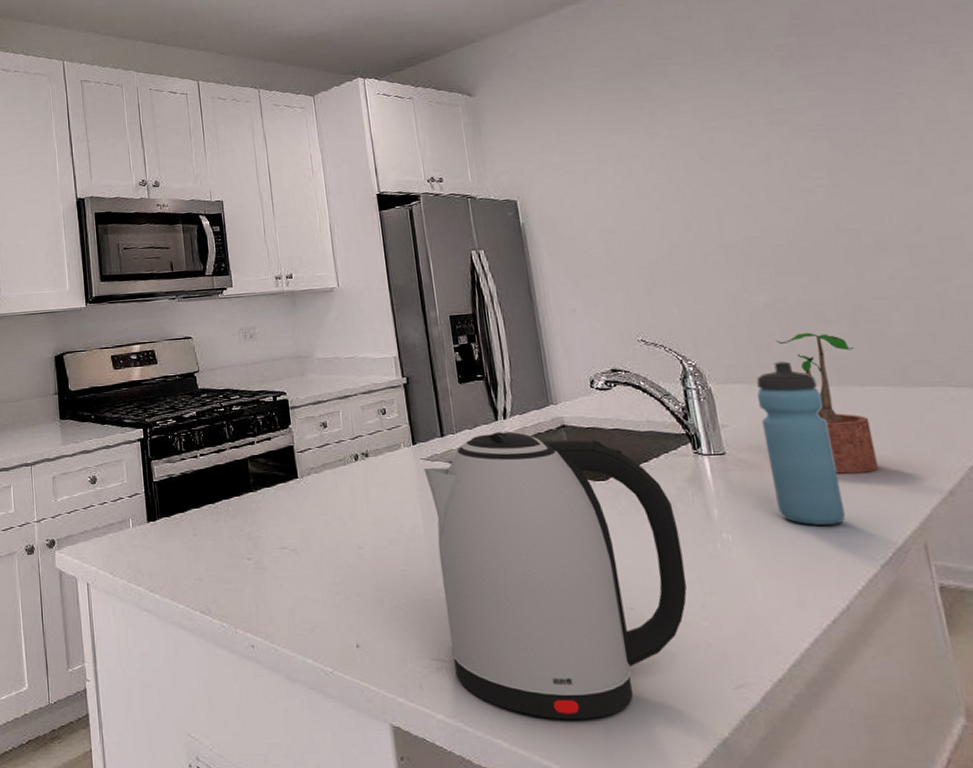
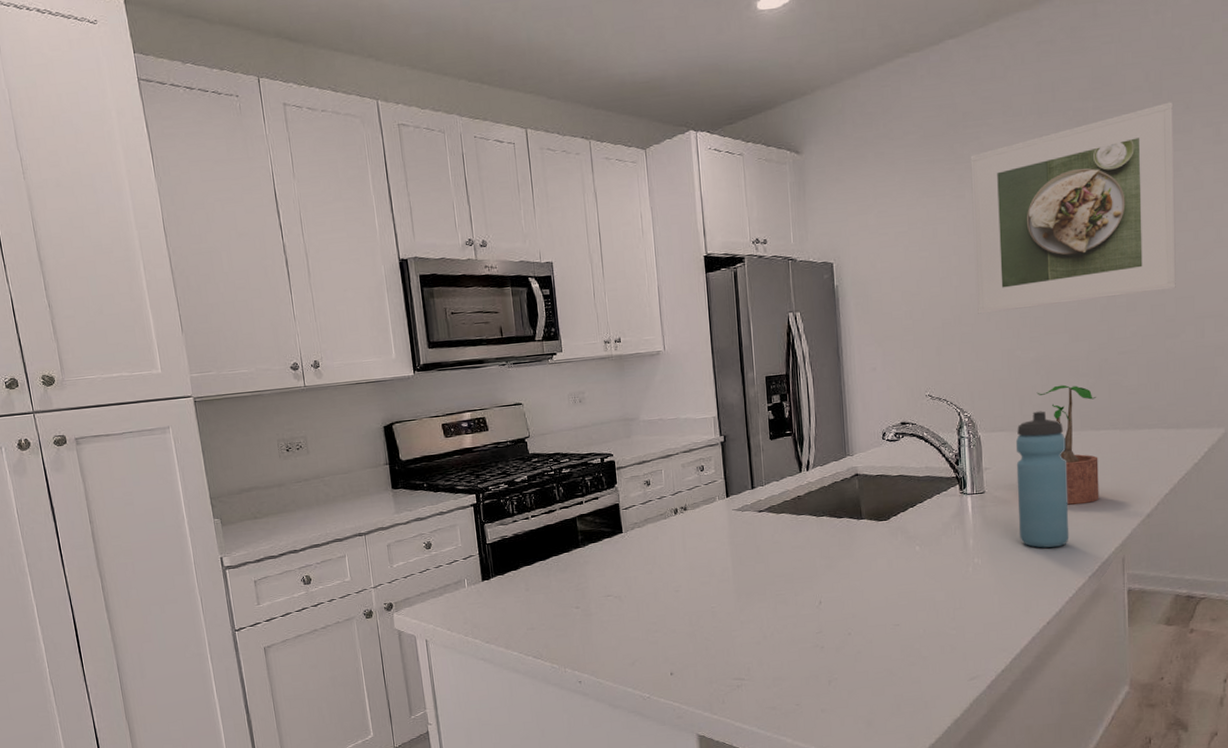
kettle: present [424,431,687,720] -> none [735,482,943,717]
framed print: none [661,34,936,254] -> present [970,102,1176,314]

